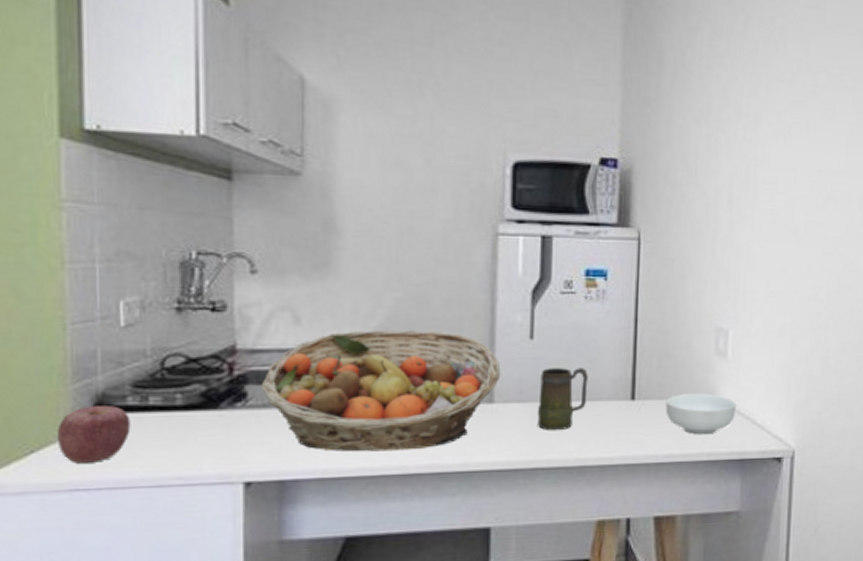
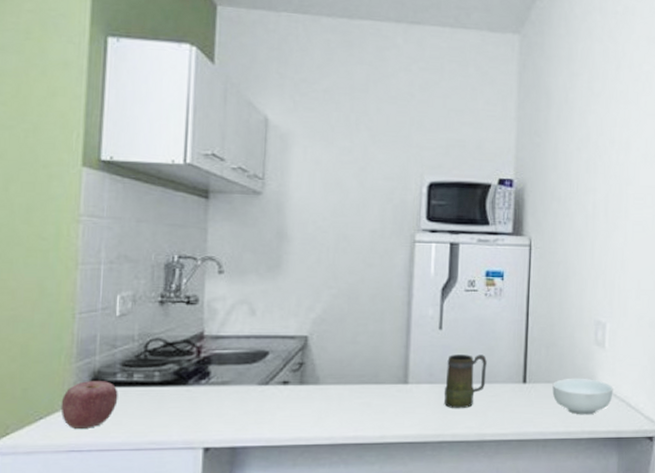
fruit basket: present [261,330,501,452] -> none [221,321,415,424]

